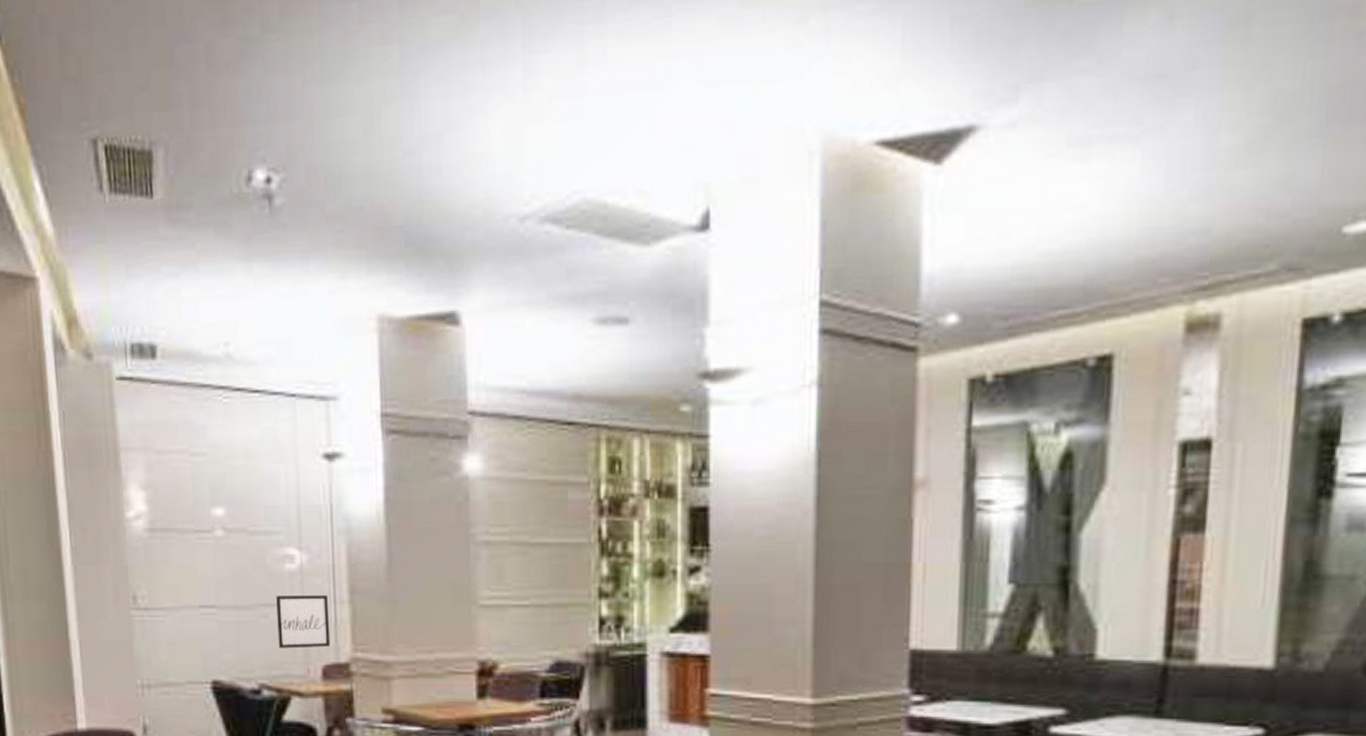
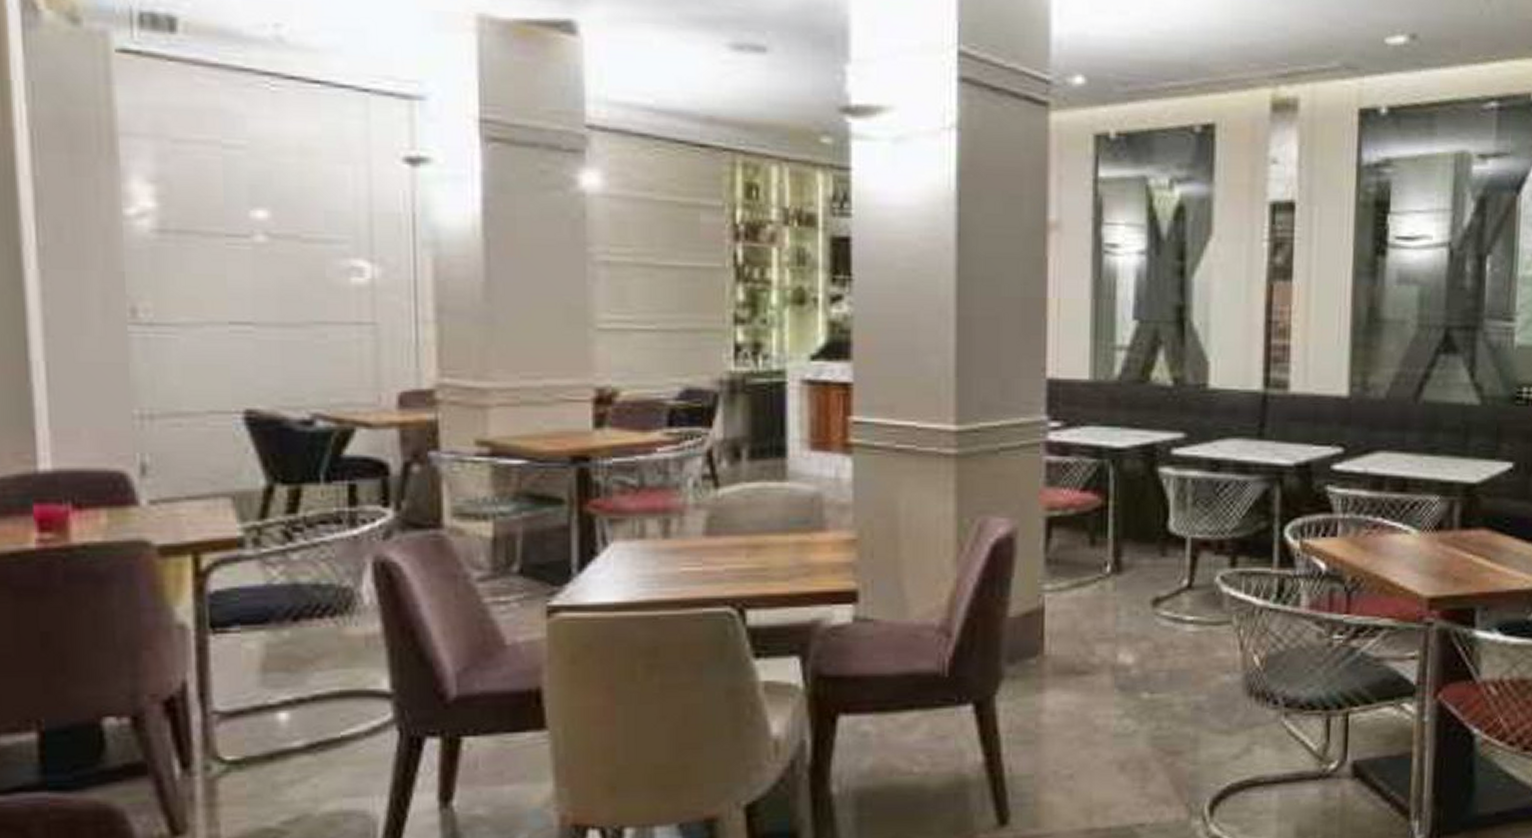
wall art: present [276,594,331,649] -> none [338,312,410,373]

